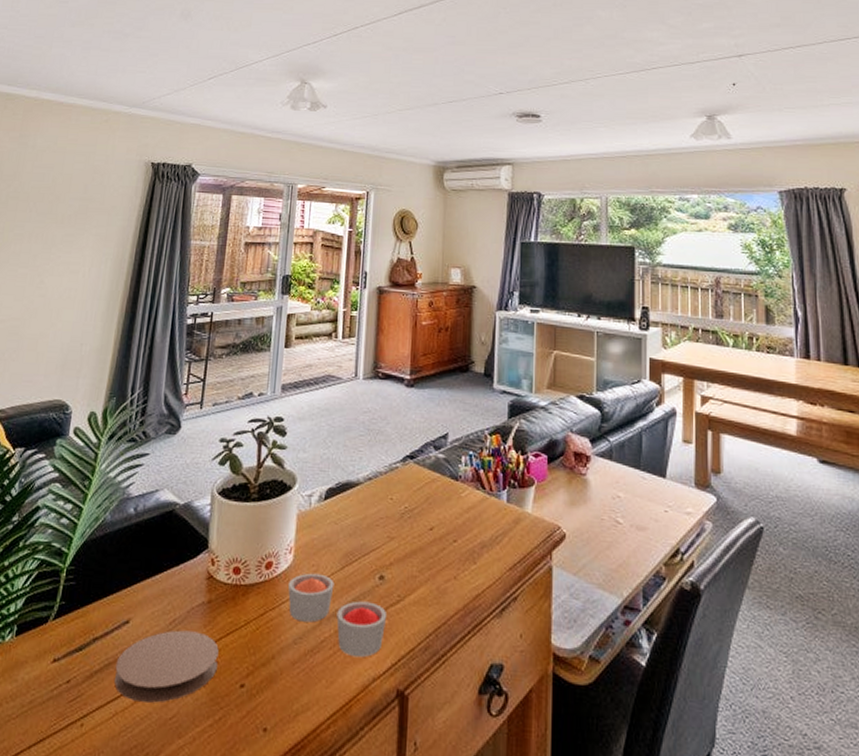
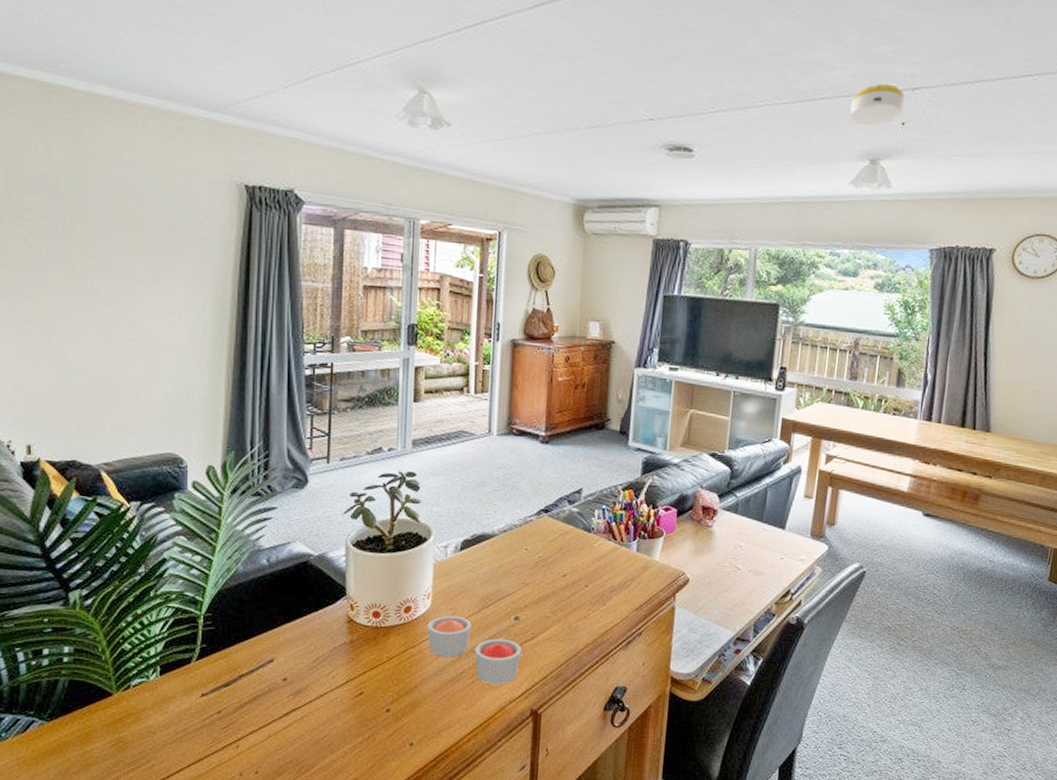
coaster: present [113,630,219,703] -> none [264,666,364,727]
smoke detector: none [683,53,732,88] -> present [850,83,905,126]

